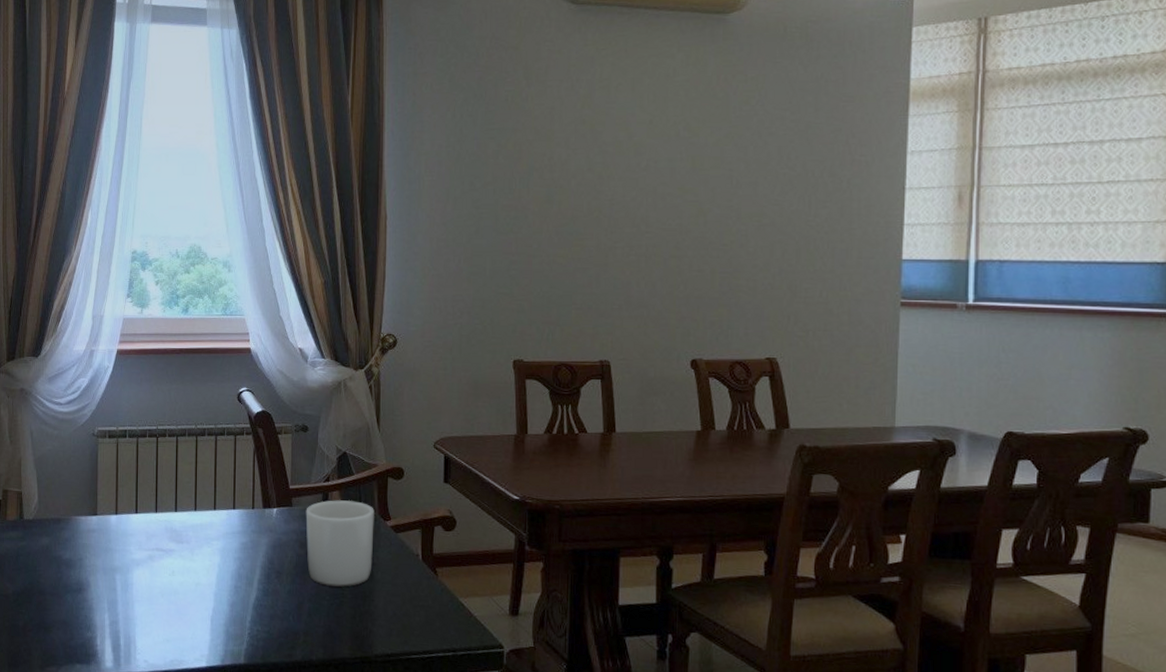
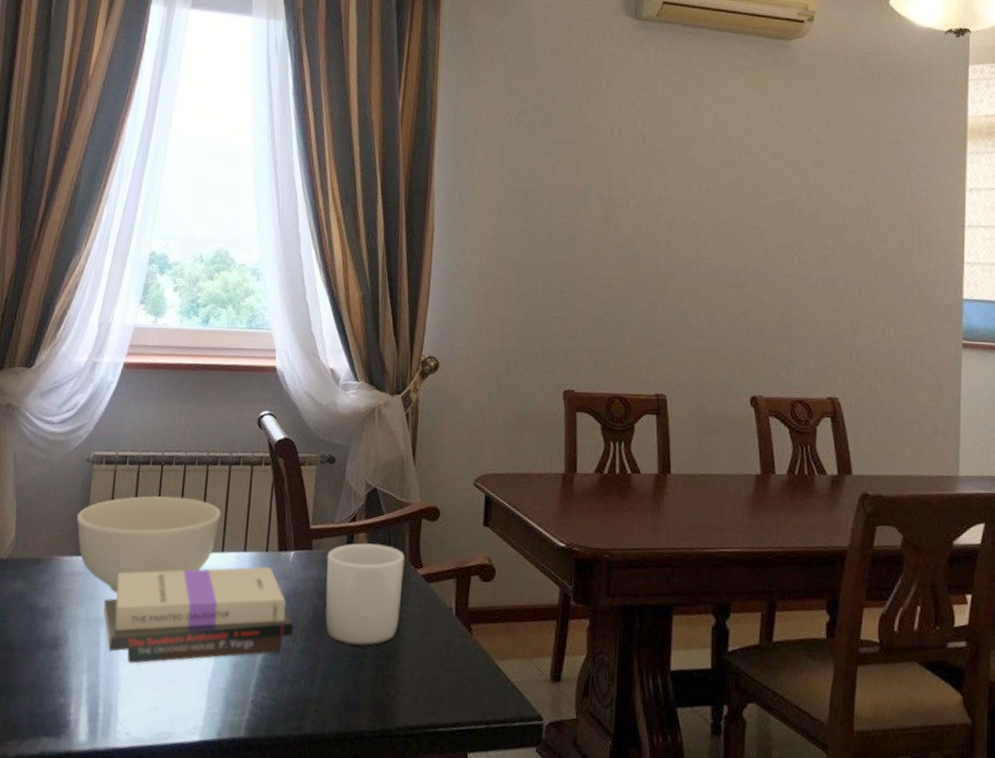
bowl: none [88,463,211,546] -> present [76,496,221,593]
books: none [117,521,280,604] -> present [103,566,293,663]

